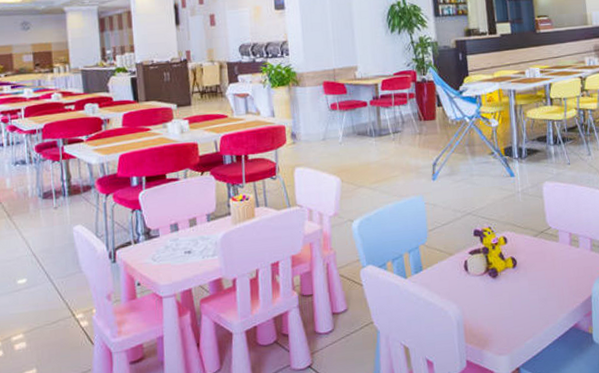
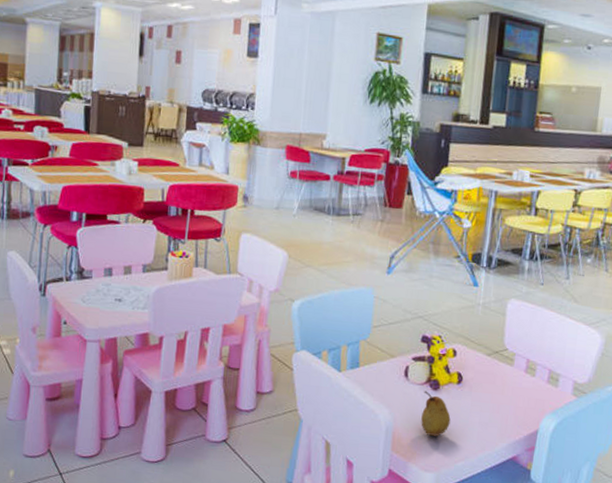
fruit: none [485,280,514,321] -> present [421,391,451,436]

